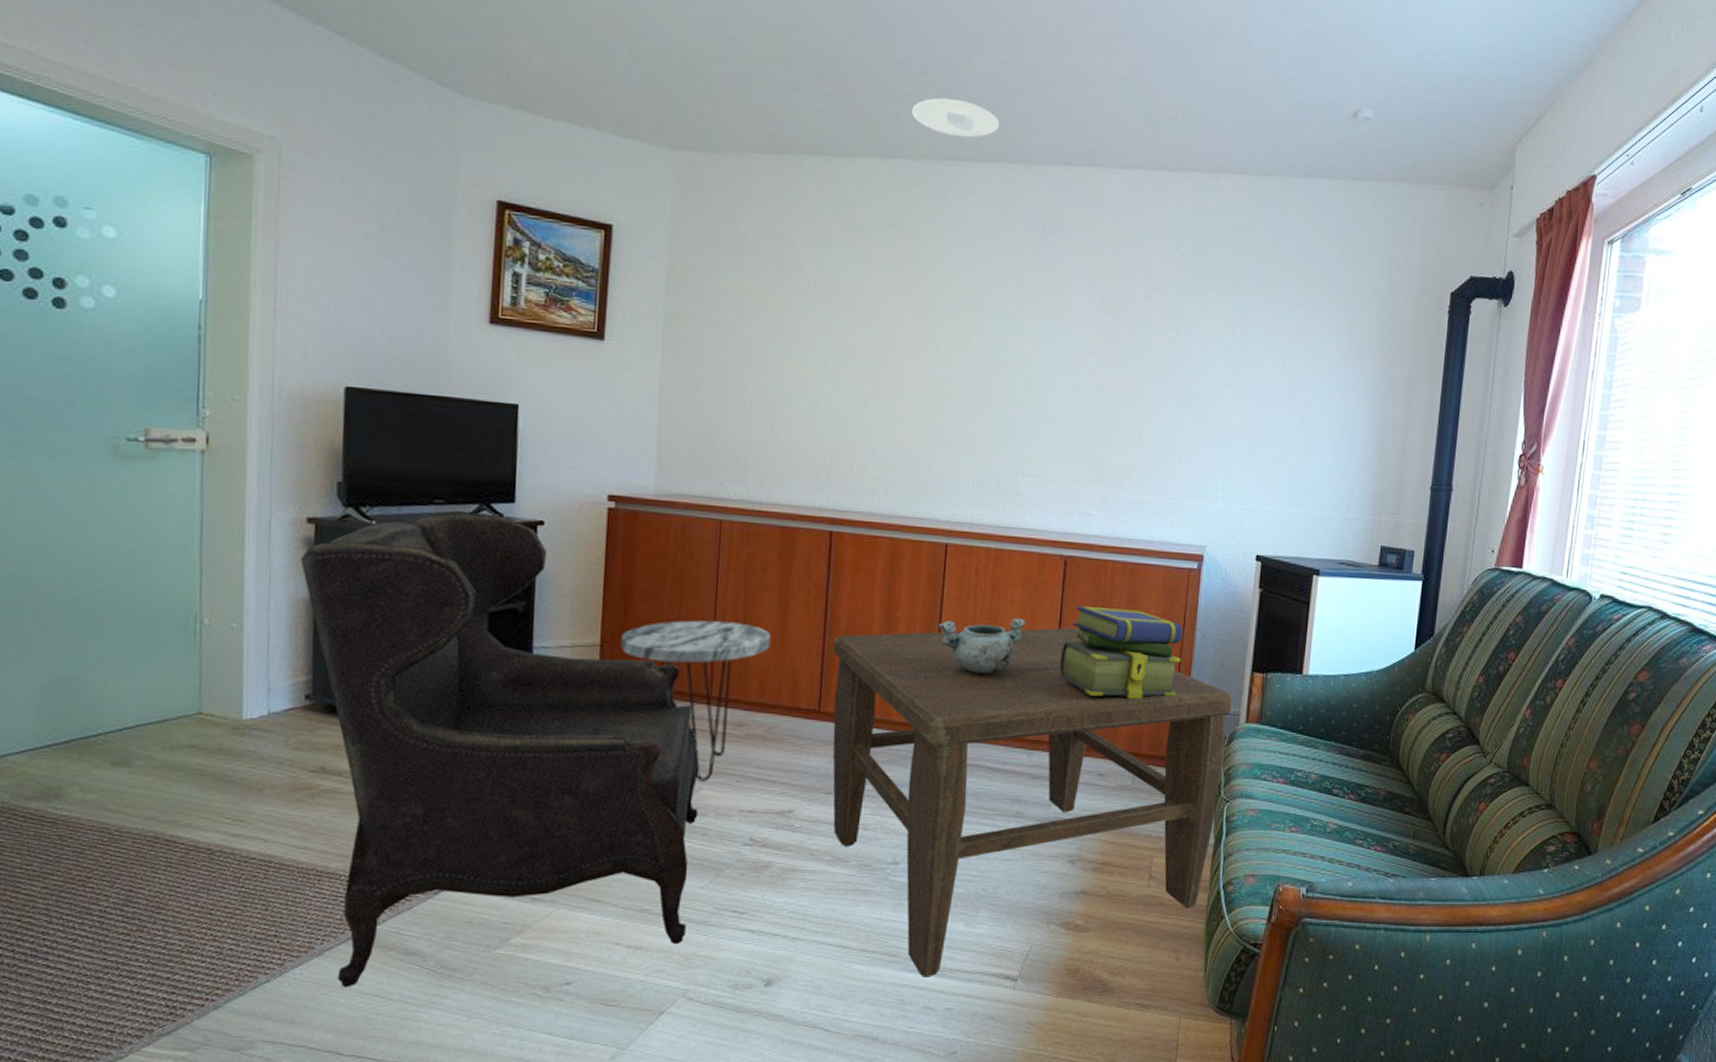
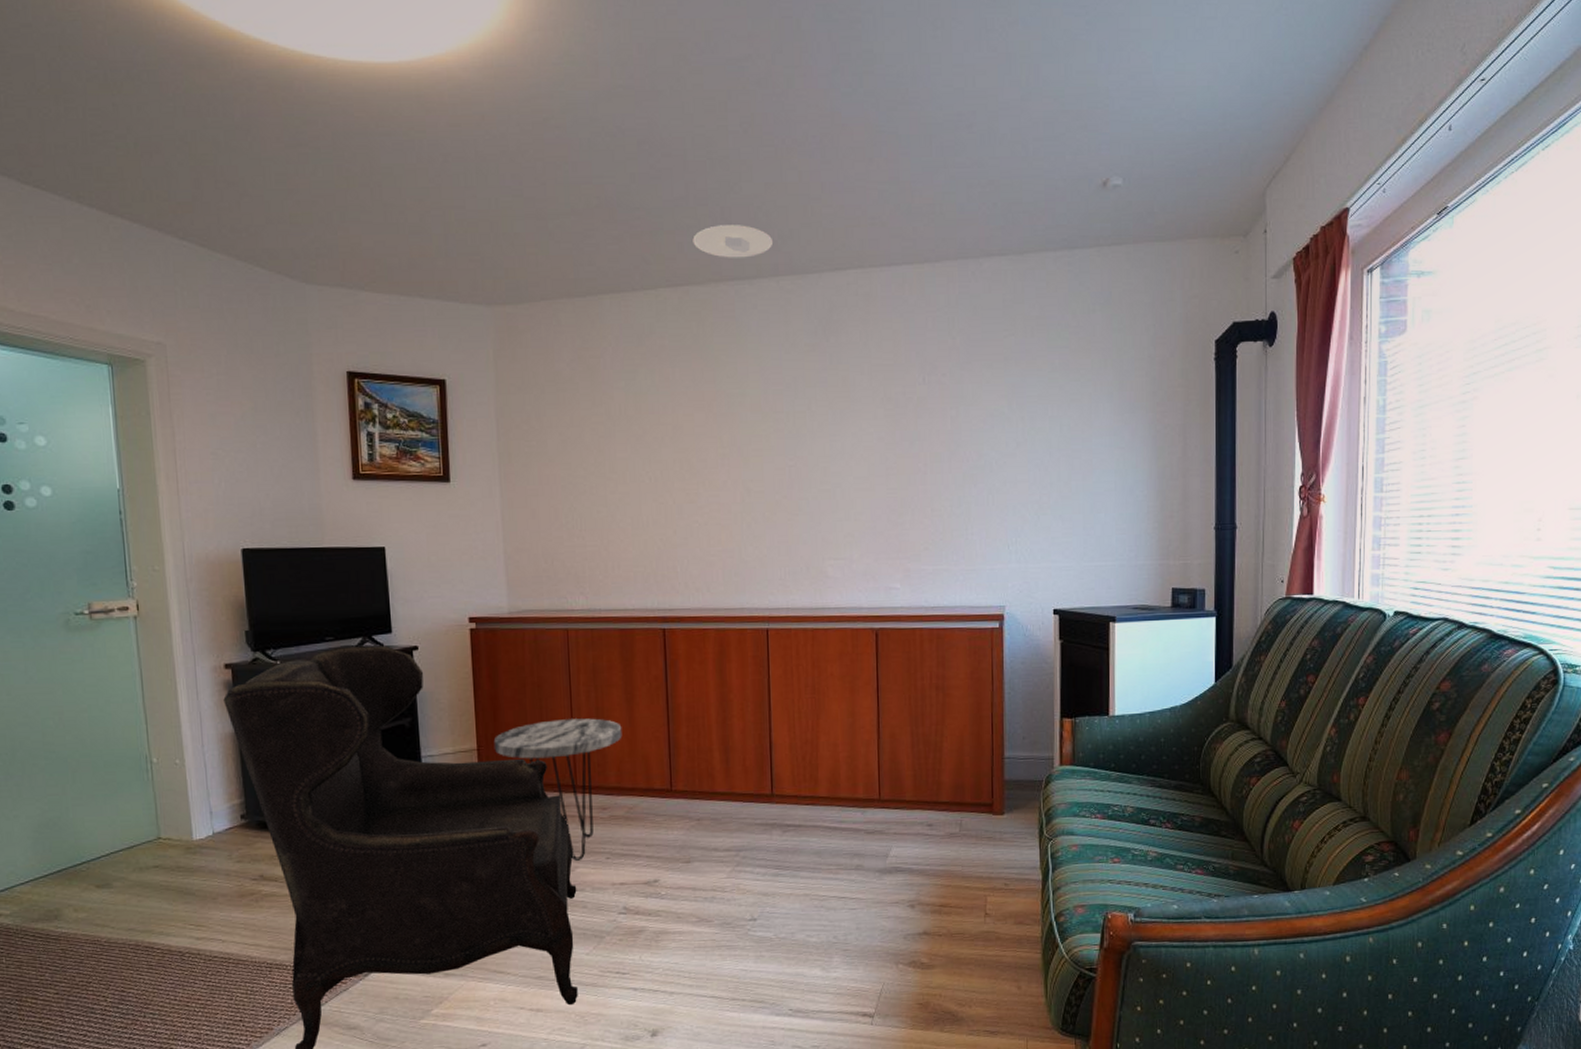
coffee table: present [832,627,1233,977] -> none [676,694,1046,1020]
decorative bowl: present [938,617,1027,674] -> none [768,689,847,744]
stack of books: present [1059,606,1183,700] -> none [881,671,993,754]

